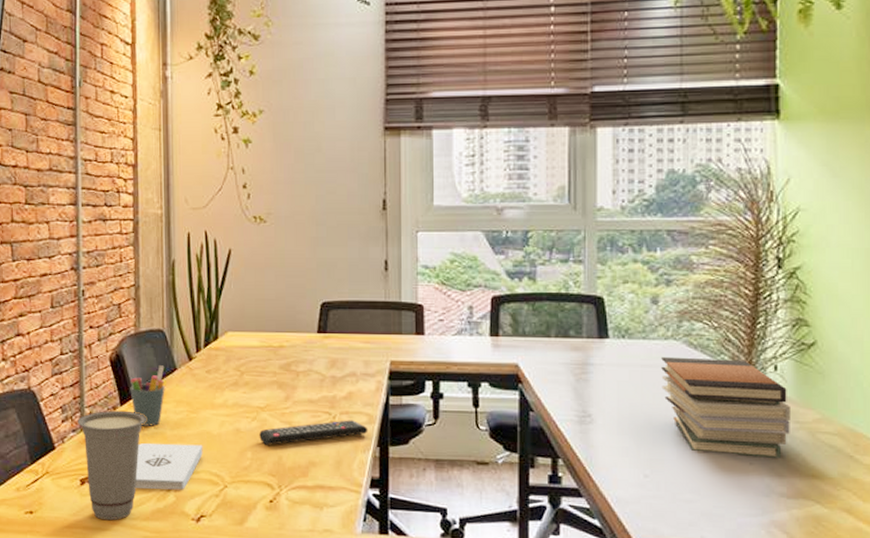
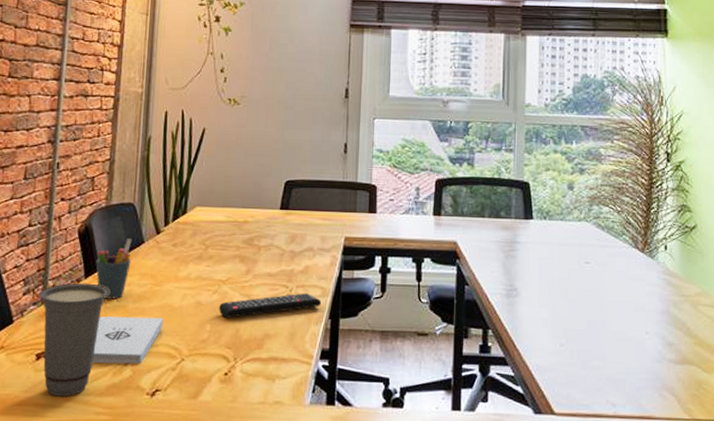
book stack: present [661,356,792,458] -> none [575,236,678,328]

